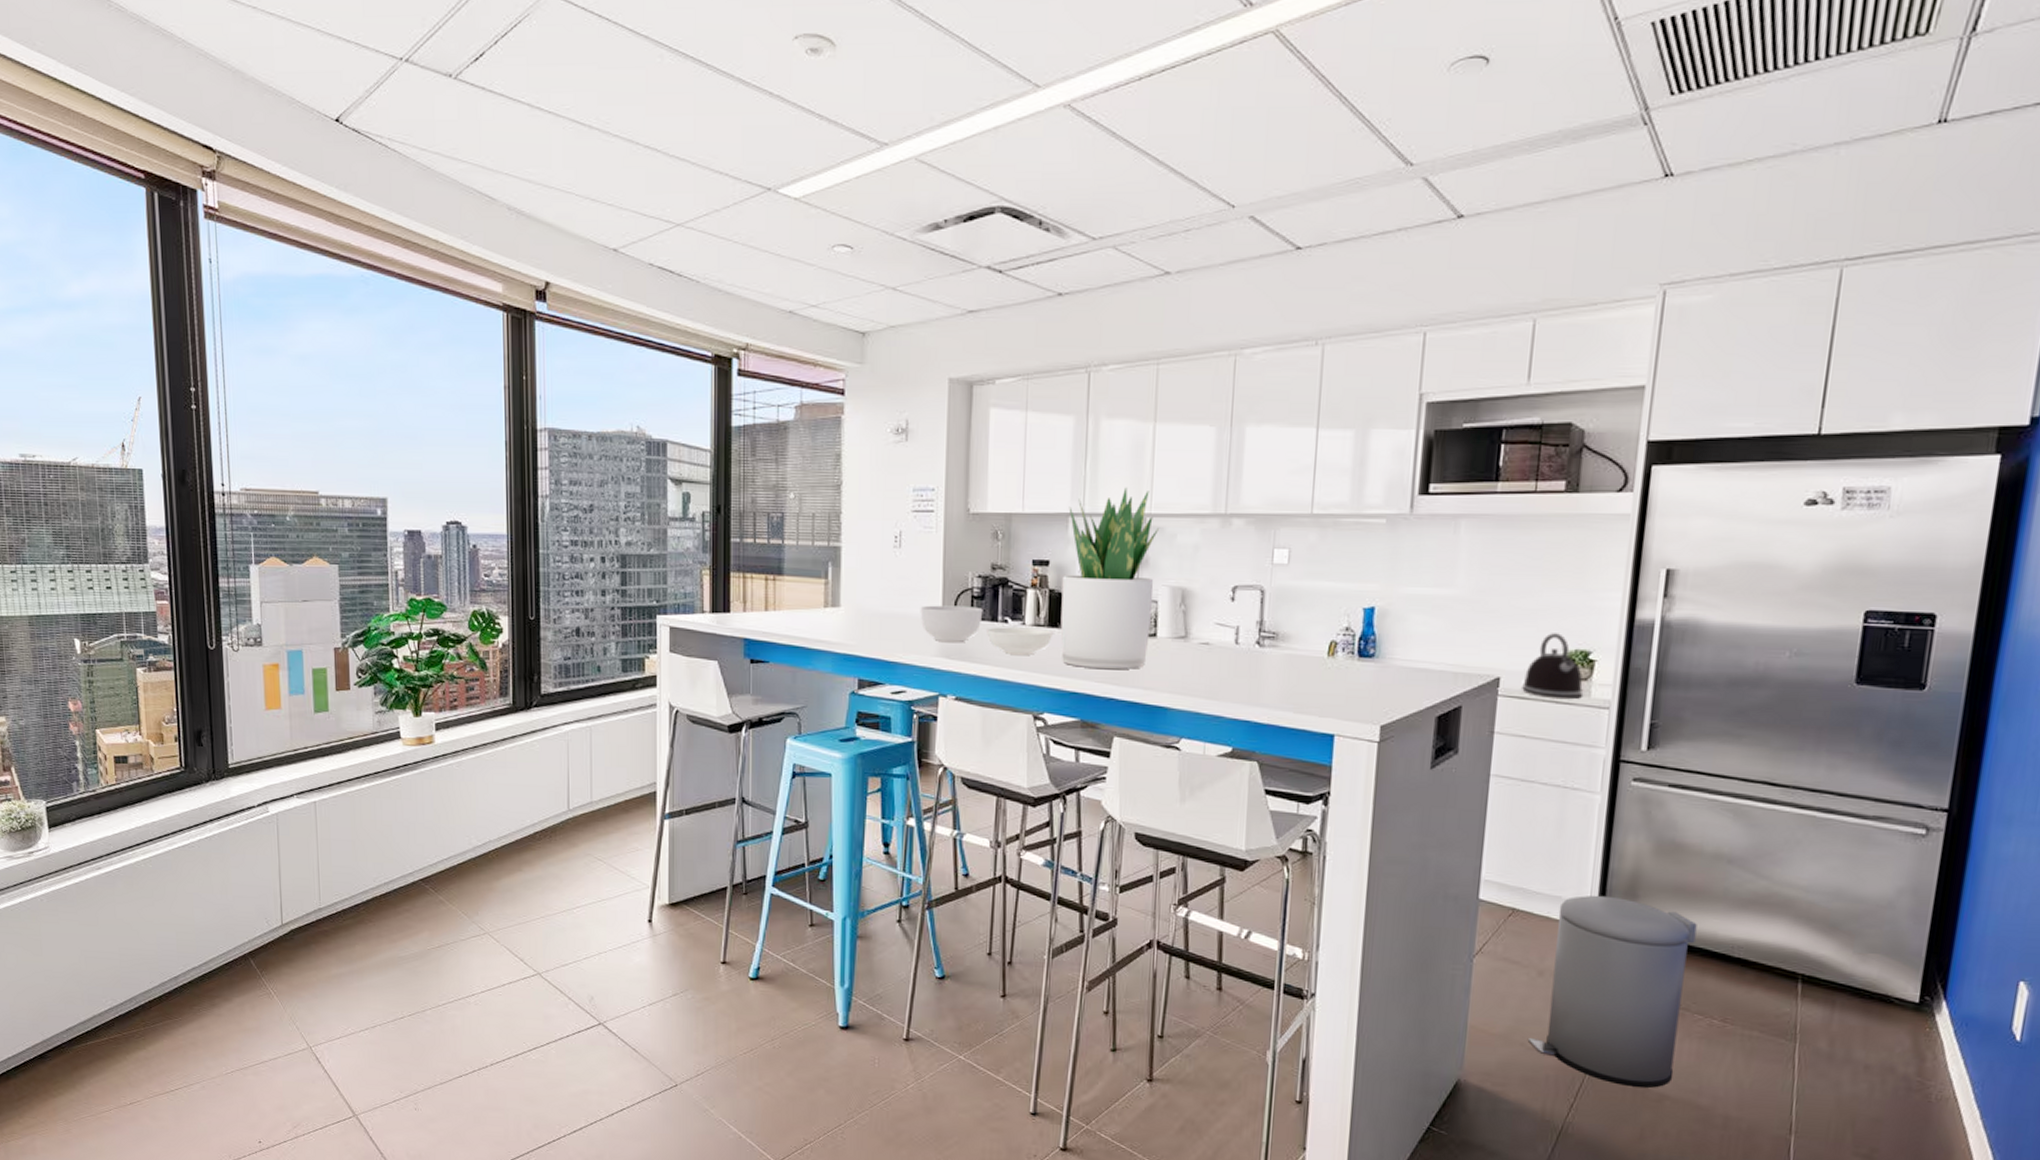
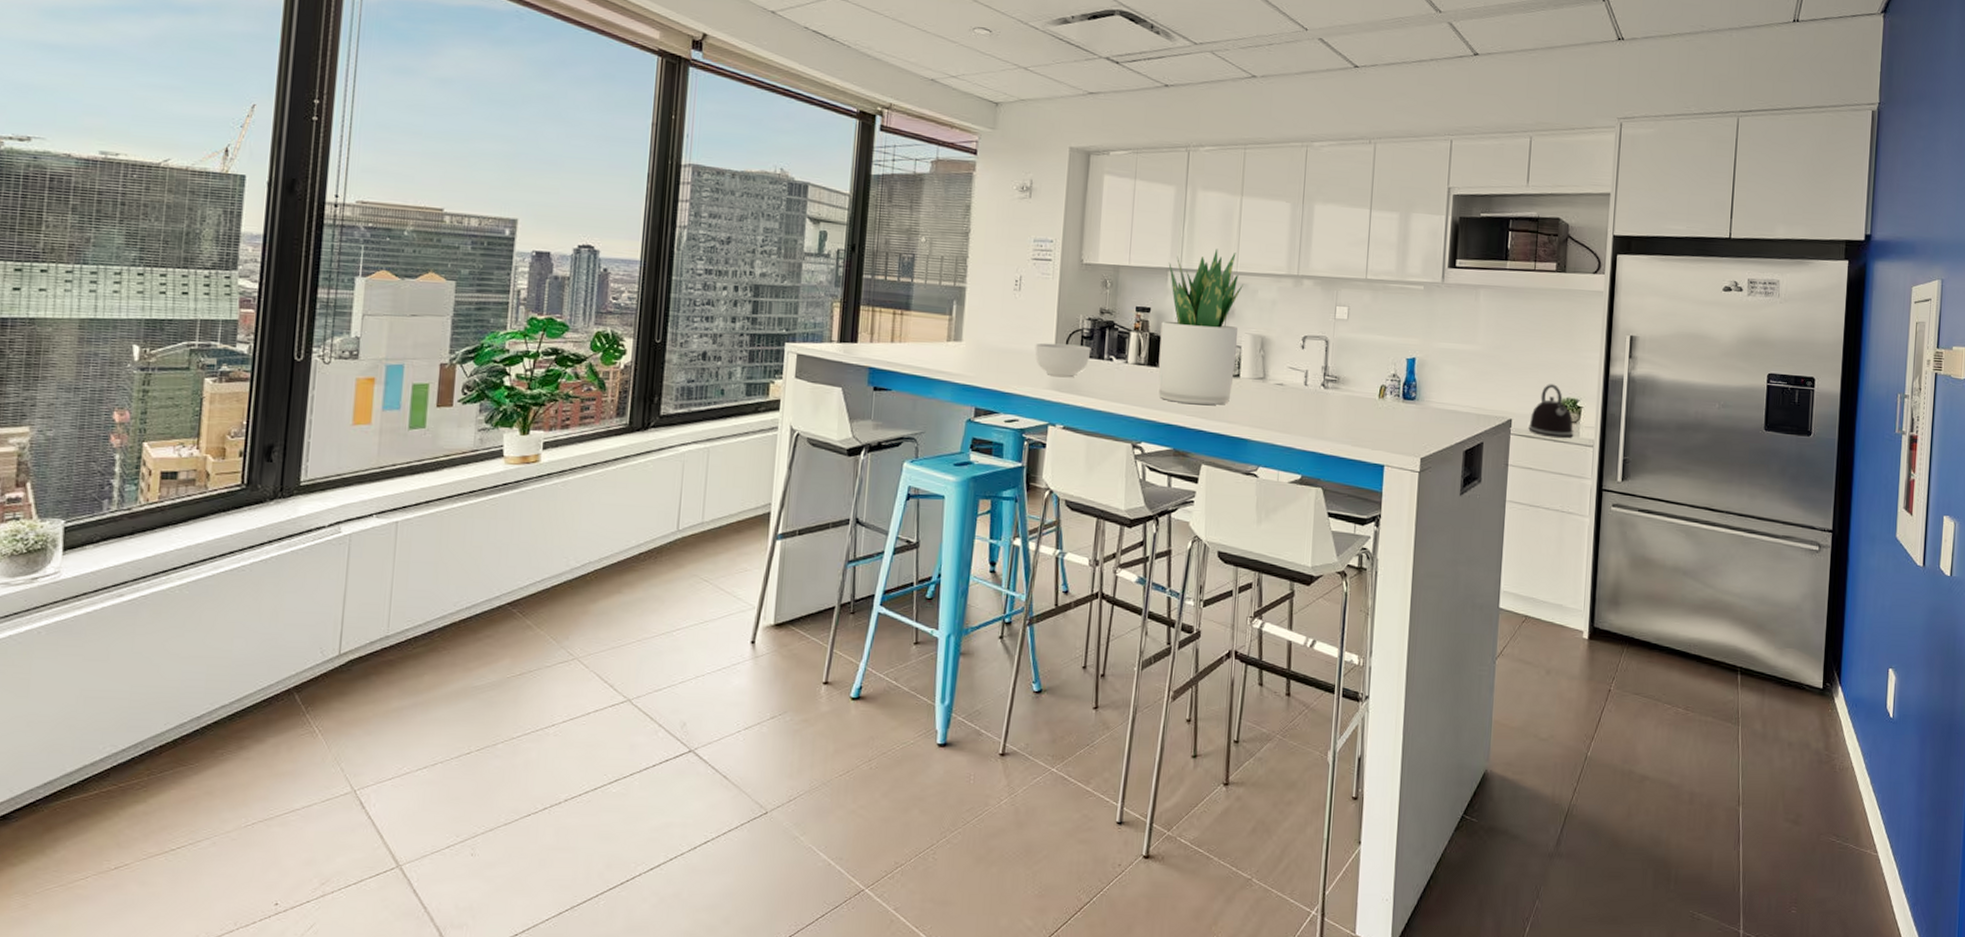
bowl: present [985,627,1054,656] -> none [1093,364,1153,391]
pedal bin: present [1527,895,1697,1088] -> none [1539,603,1664,770]

